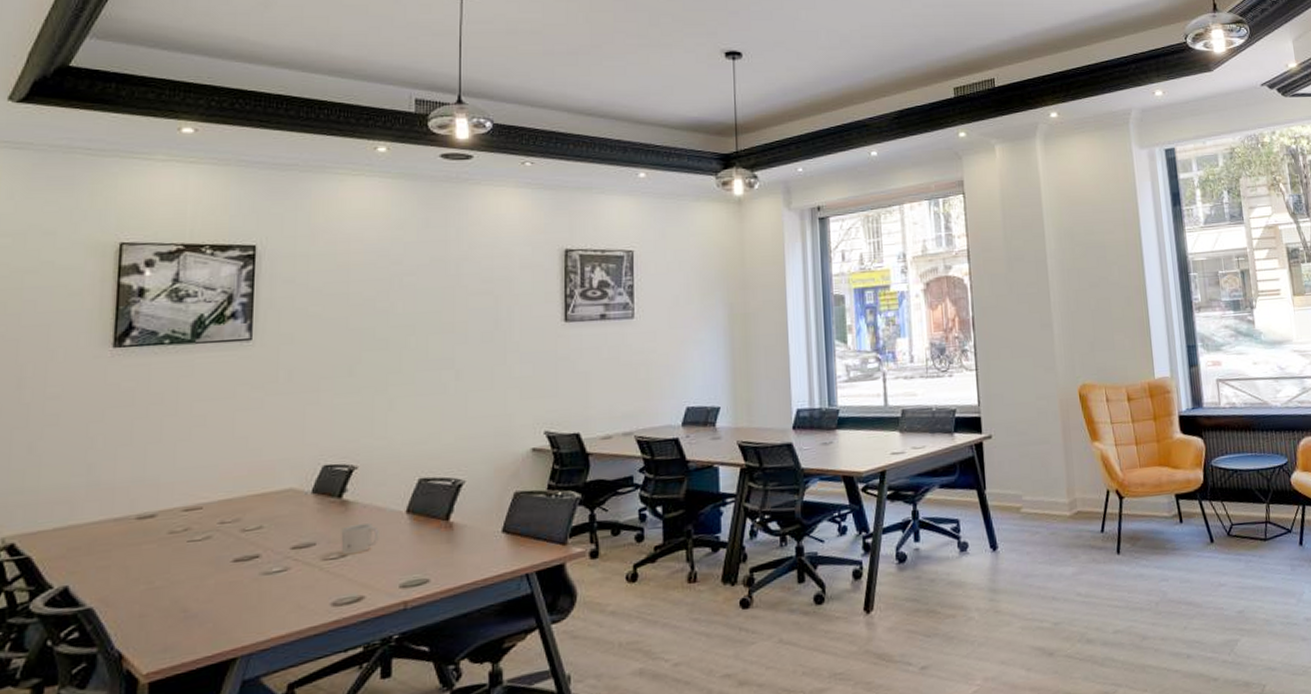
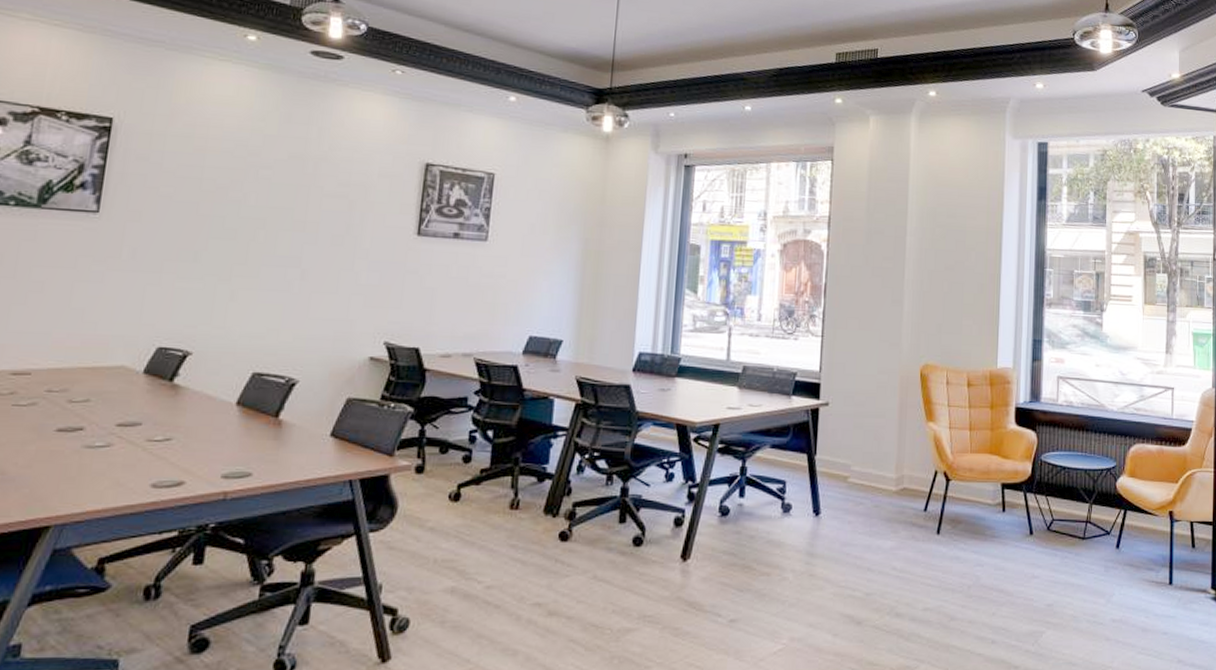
mug: present [340,523,379,555] -> none [166,410,207,439]

